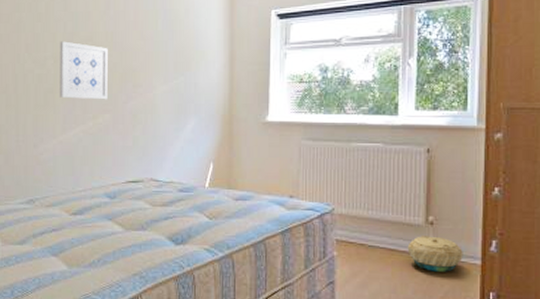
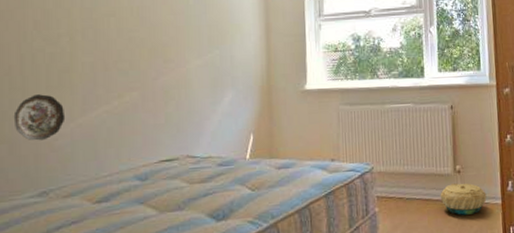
decorative plate: none [9,112,49,154] -> present [13,94,66,141]
wall art: present [59,41,108,100] -> none [77,17,135,78]

